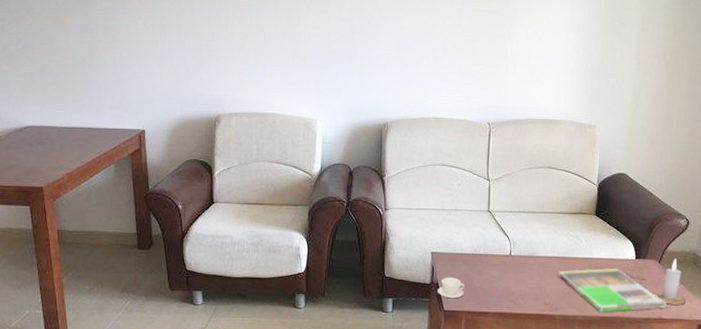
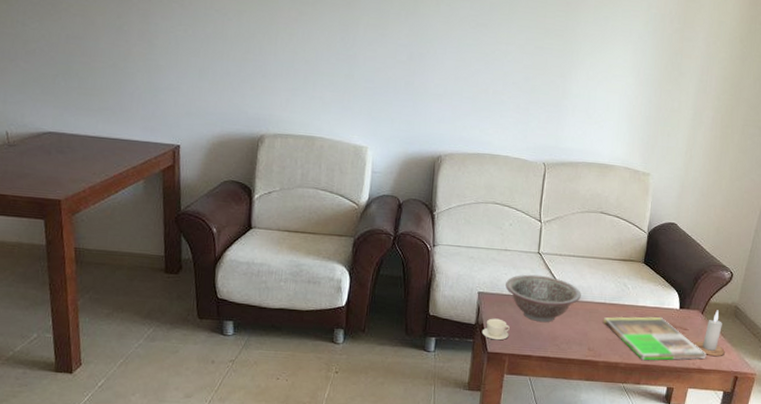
decorative bowl: none [458,232,534,278] -> present [505,274,581,322]

